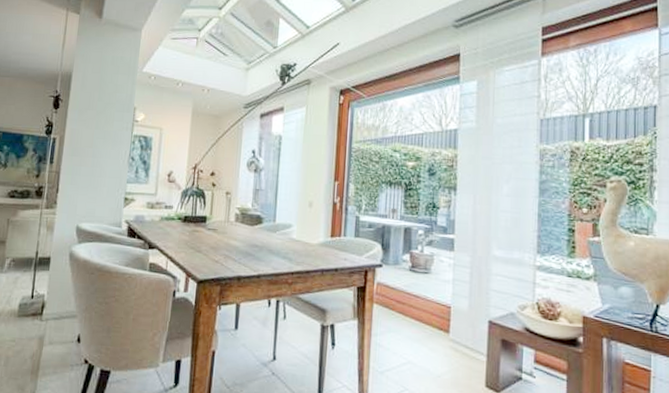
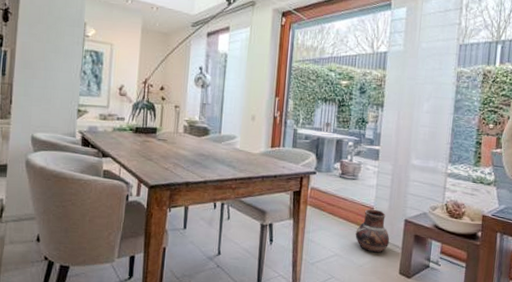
ceramic pot: none [430,307,472,361] -> present [355,209,390,253]

